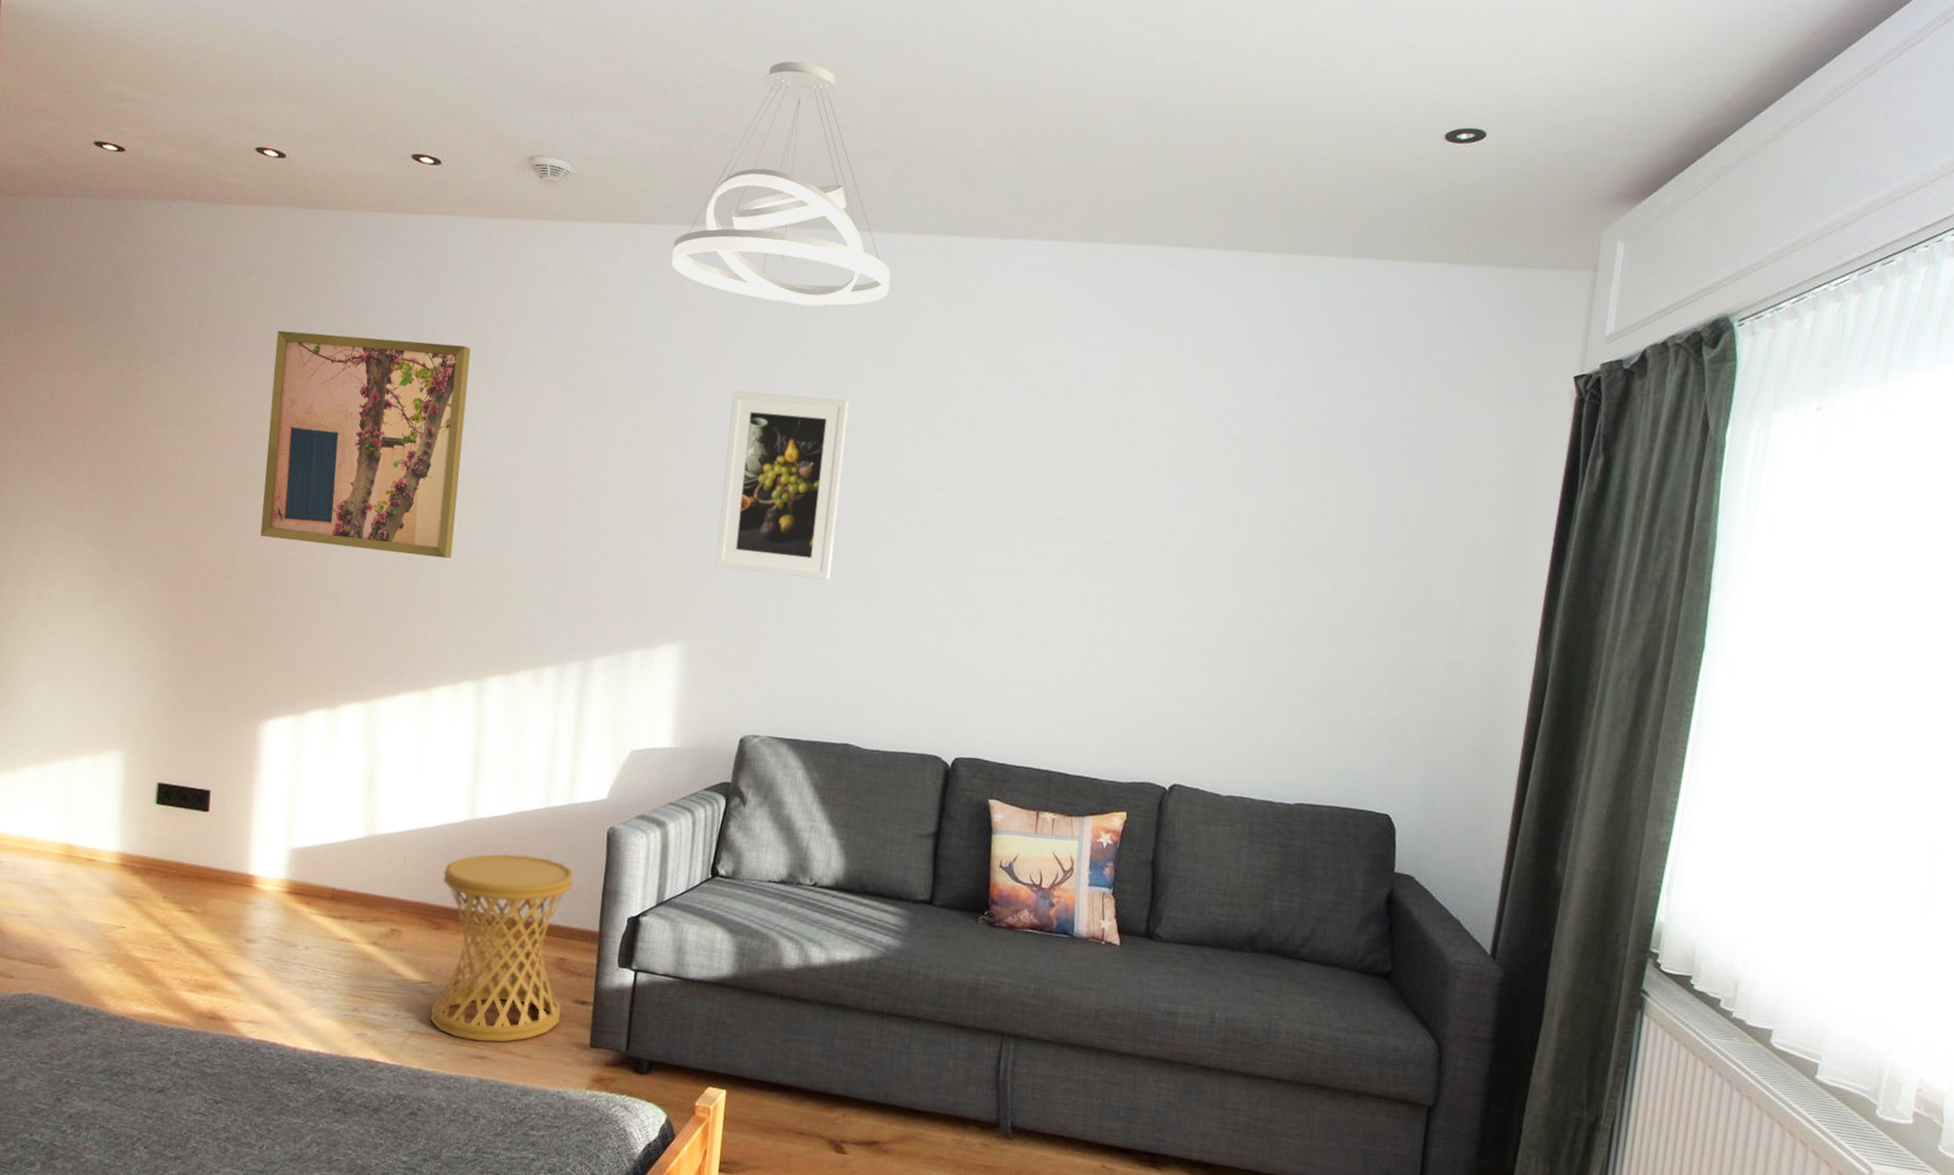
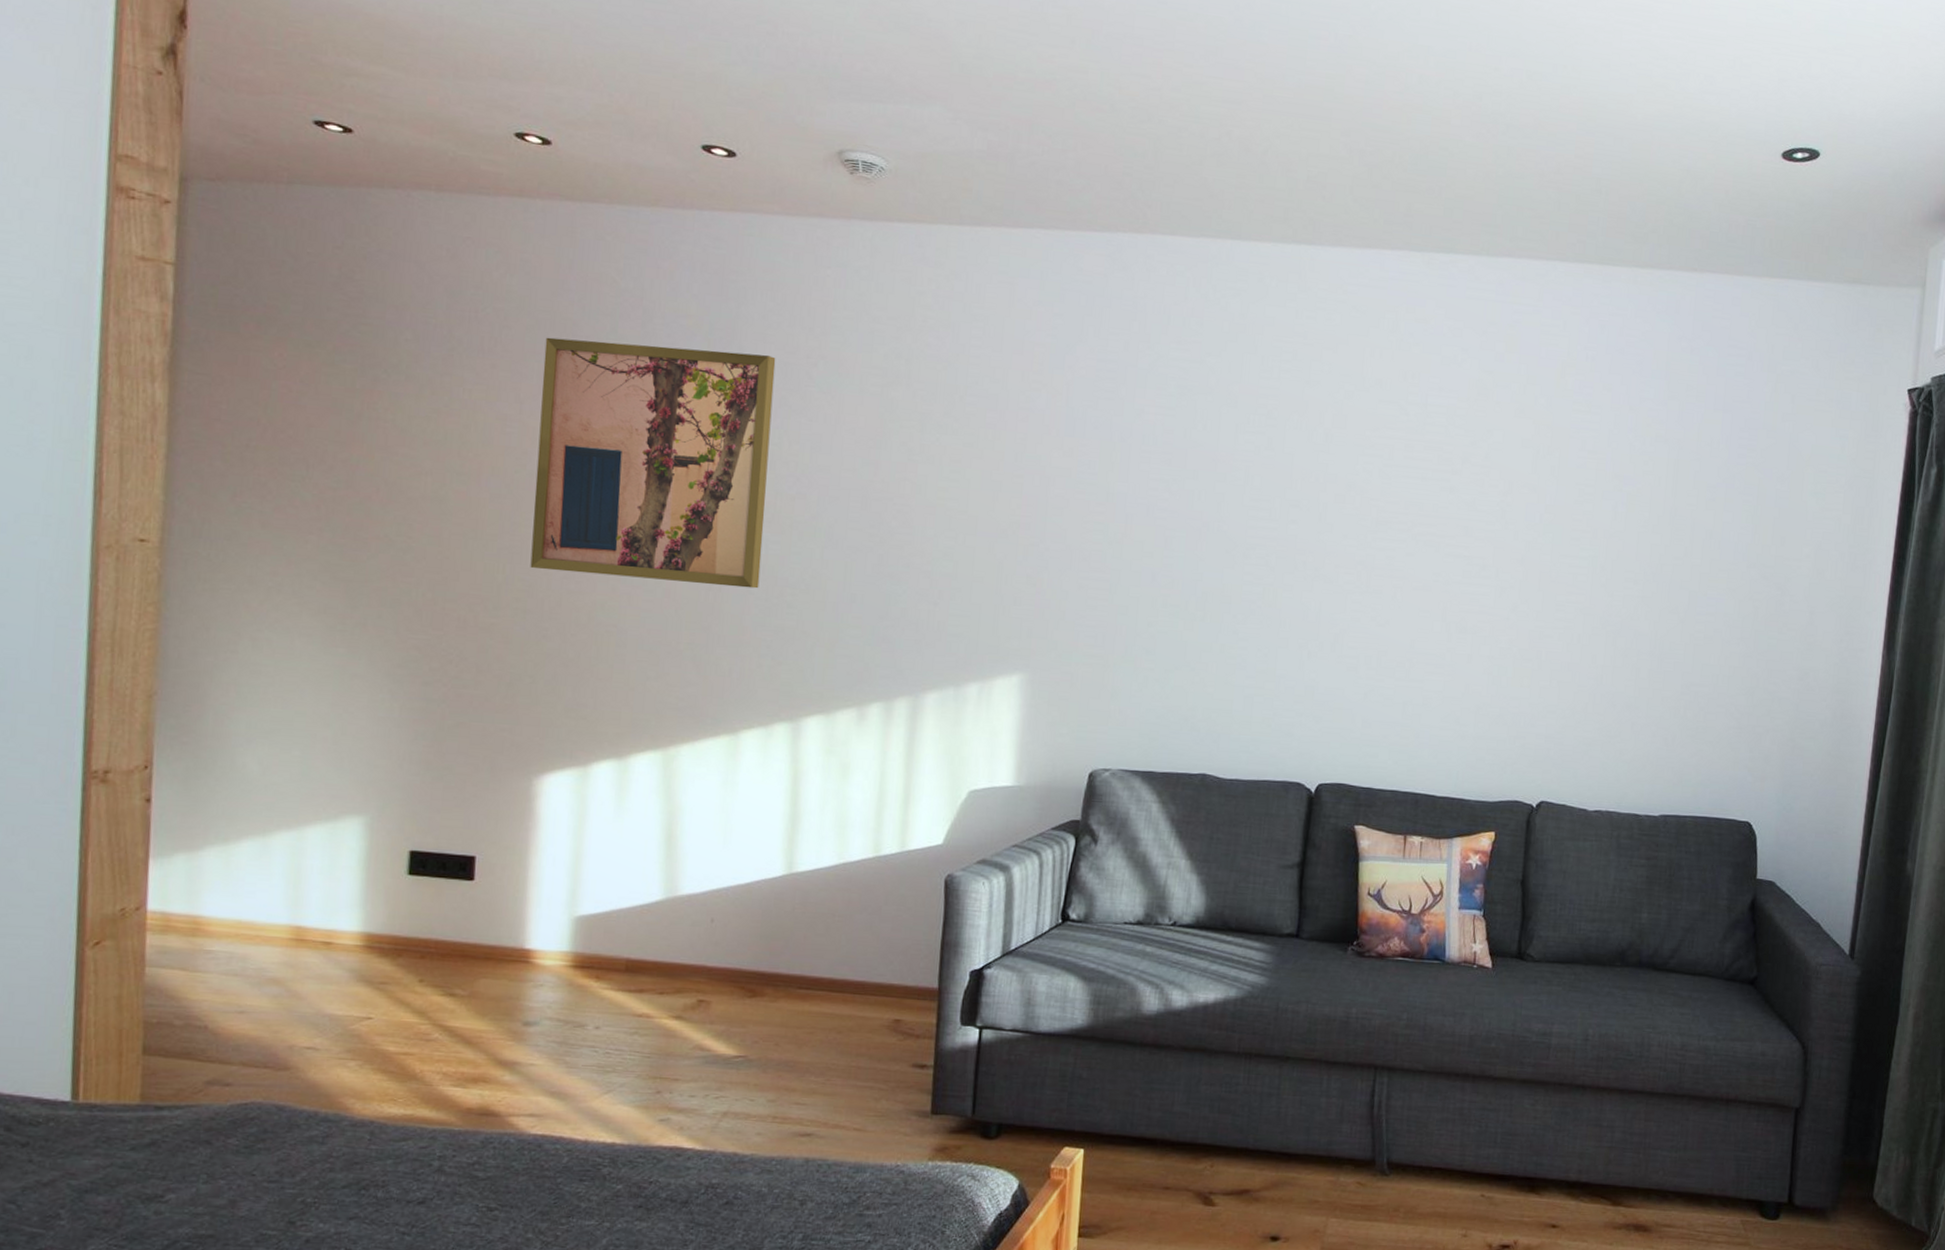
side table: present [430,853,574,1042] -> none [746,909,909,1118]
pendant light: present [672,61,891,306] -> none [1001,58,1238,316]
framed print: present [715,390,849,580] -> none [1057,403,1197,602]

